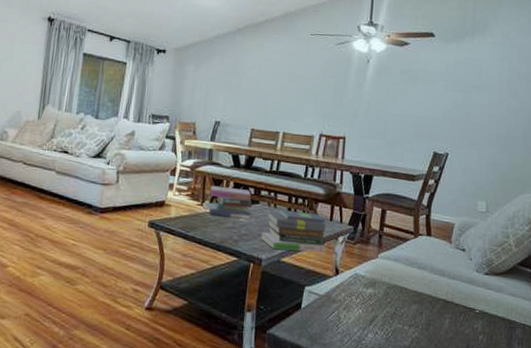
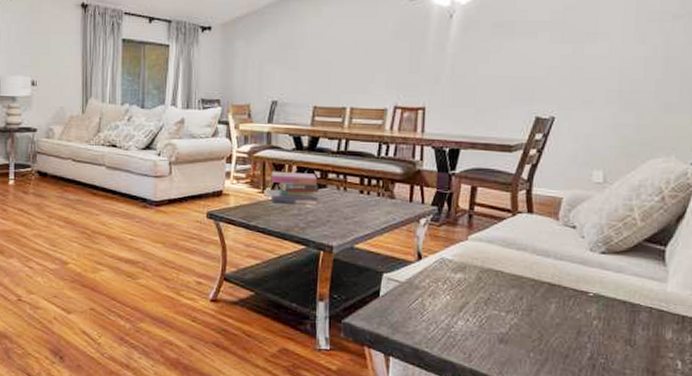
books: present [261,210,326,253] -> none [331,193,405,237]

